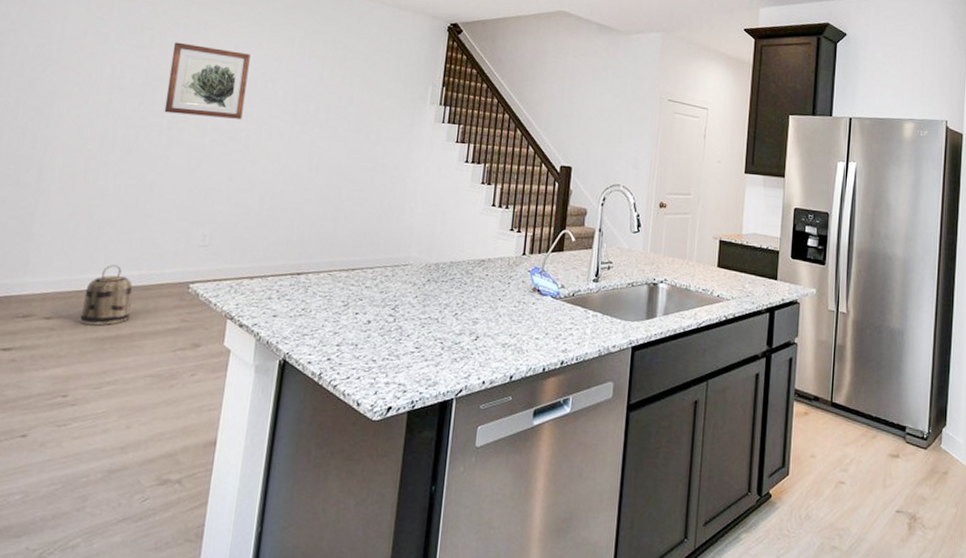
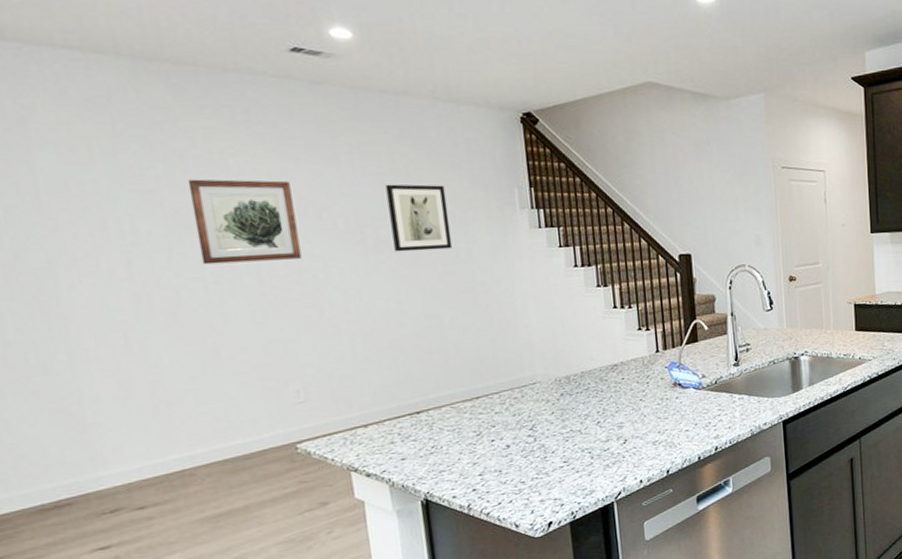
basket: present [79,265,133,326] -> none [175,440,239,507]
wall art: none [318,67,372,130] -> present [385,184,453,252]

